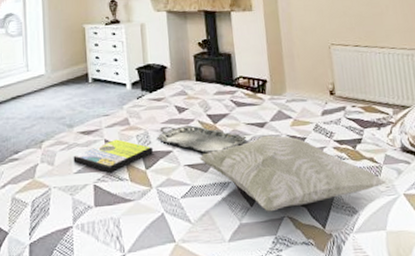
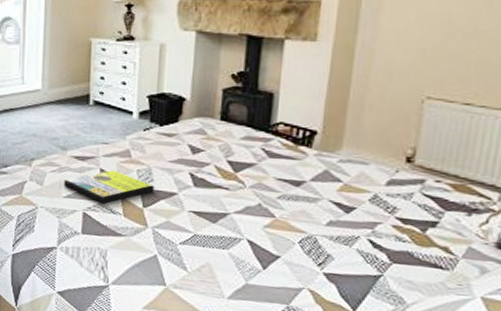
serving tray: present [157,125,247,153] -> none [161,165,275,204]
decorative pillow: present [199,135,387,212] -> none [209,196,461,283]

